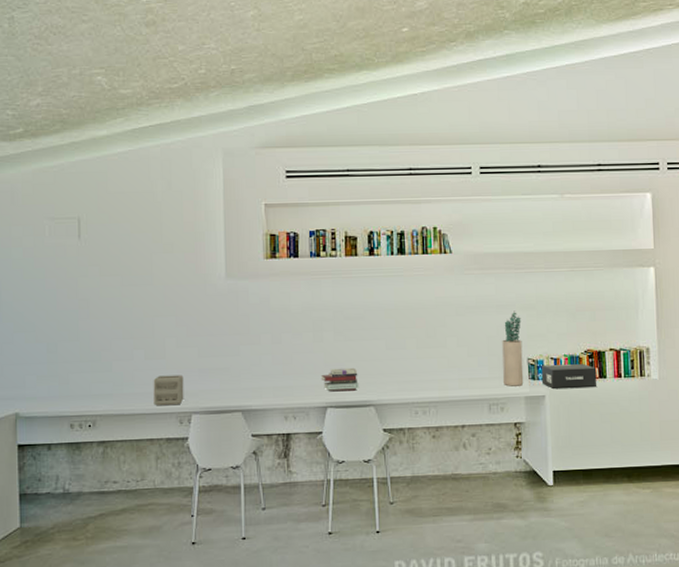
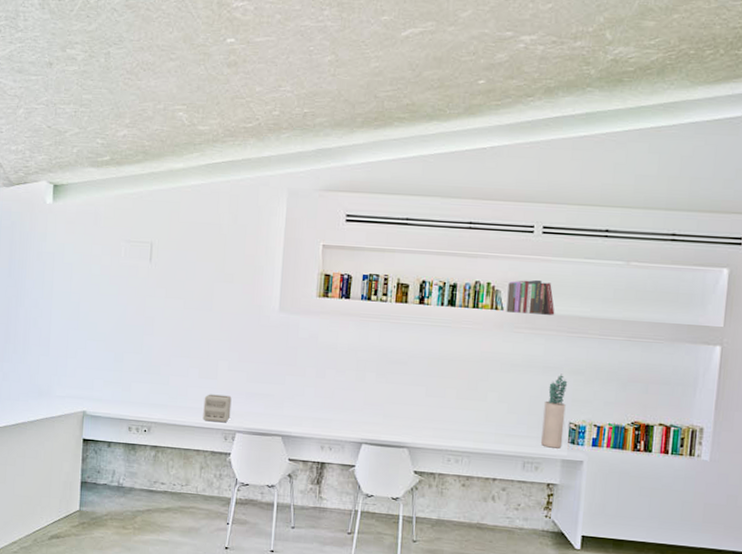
books: present [321,367,360,392] -> none [359,407,396,431]
books: none [454,221,501,255] -> present [506,280,555,315]
box: present [541,364,597,389] -> none [581,430,642,461]

